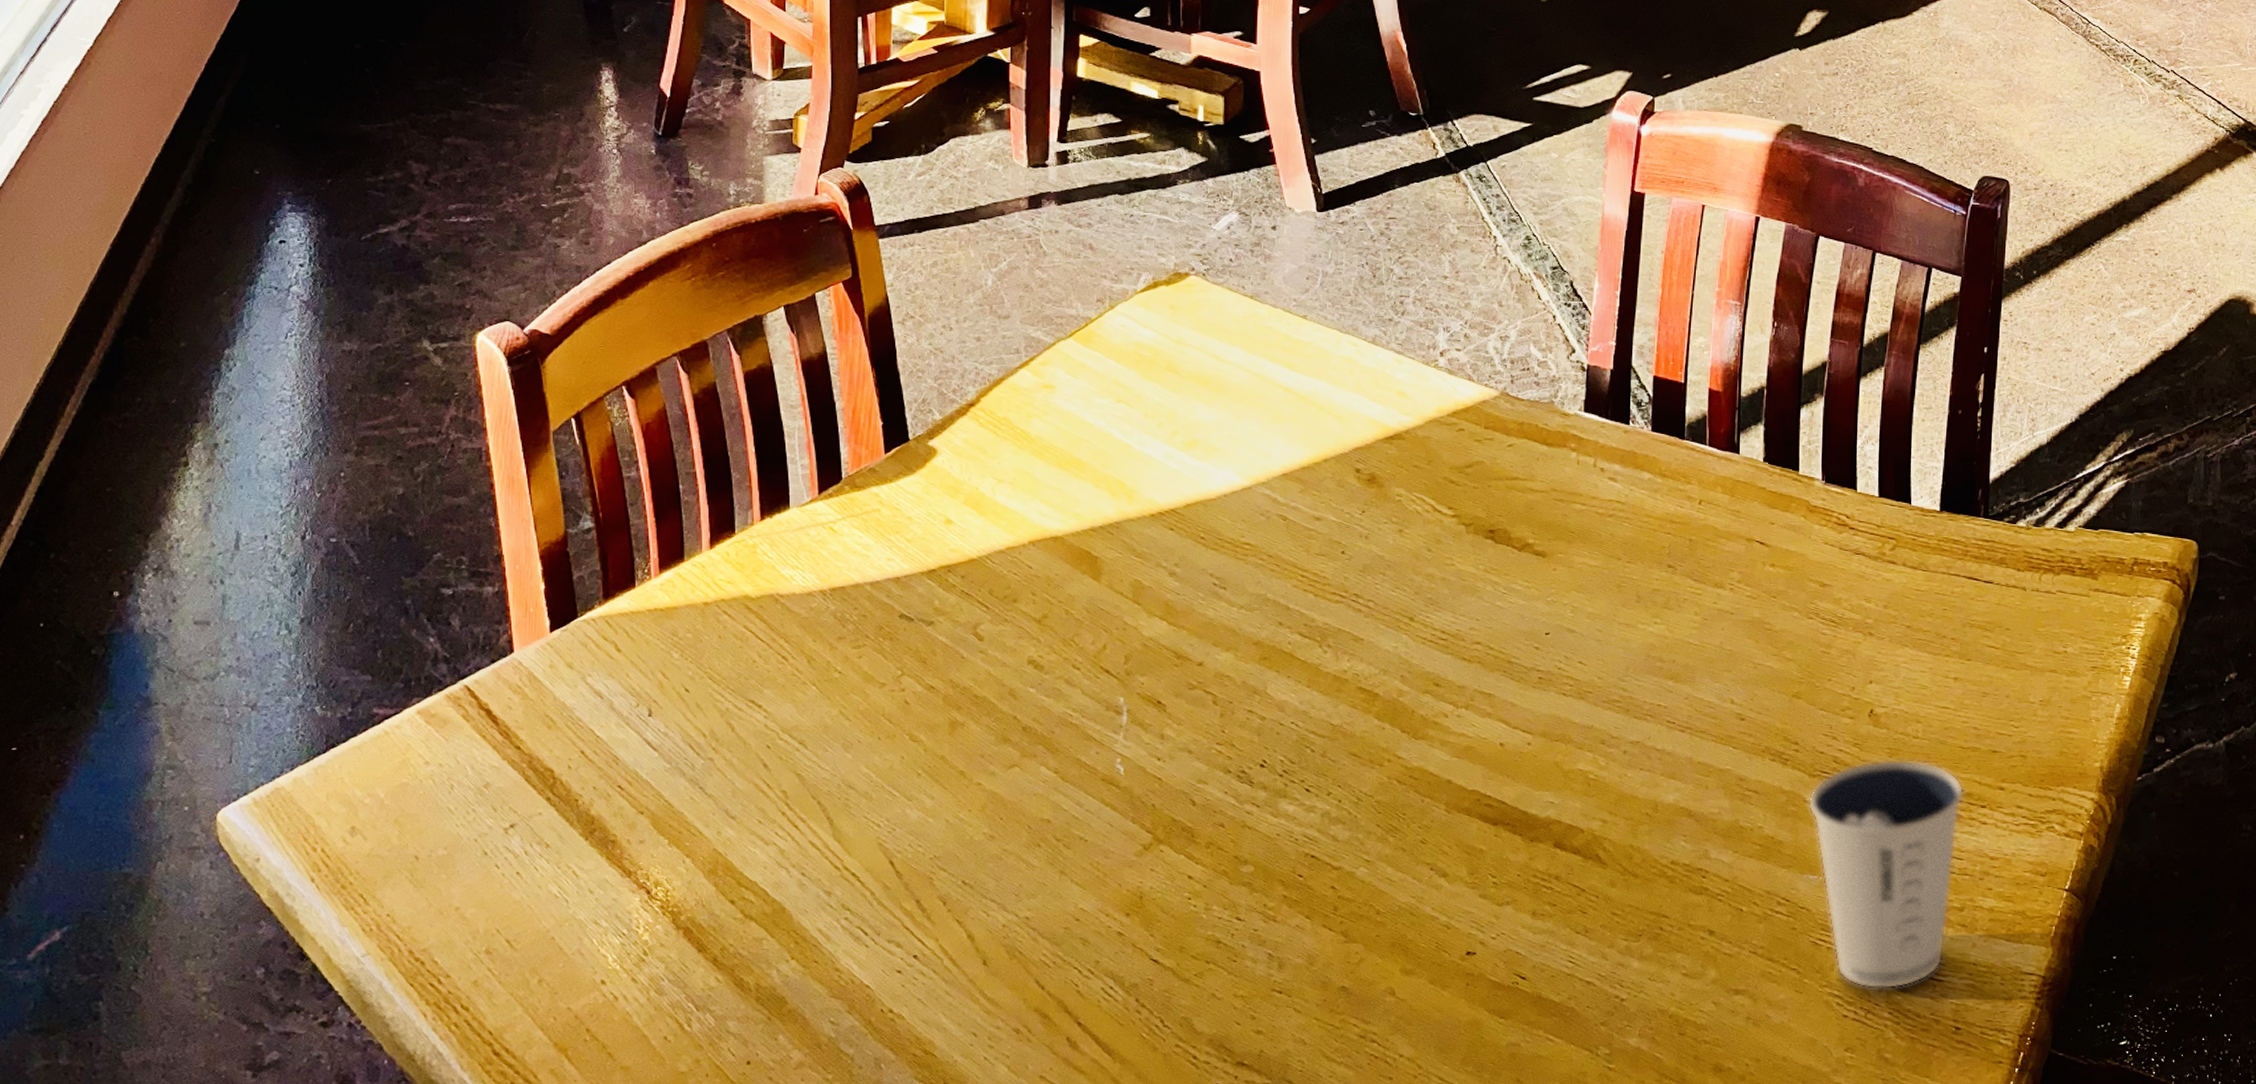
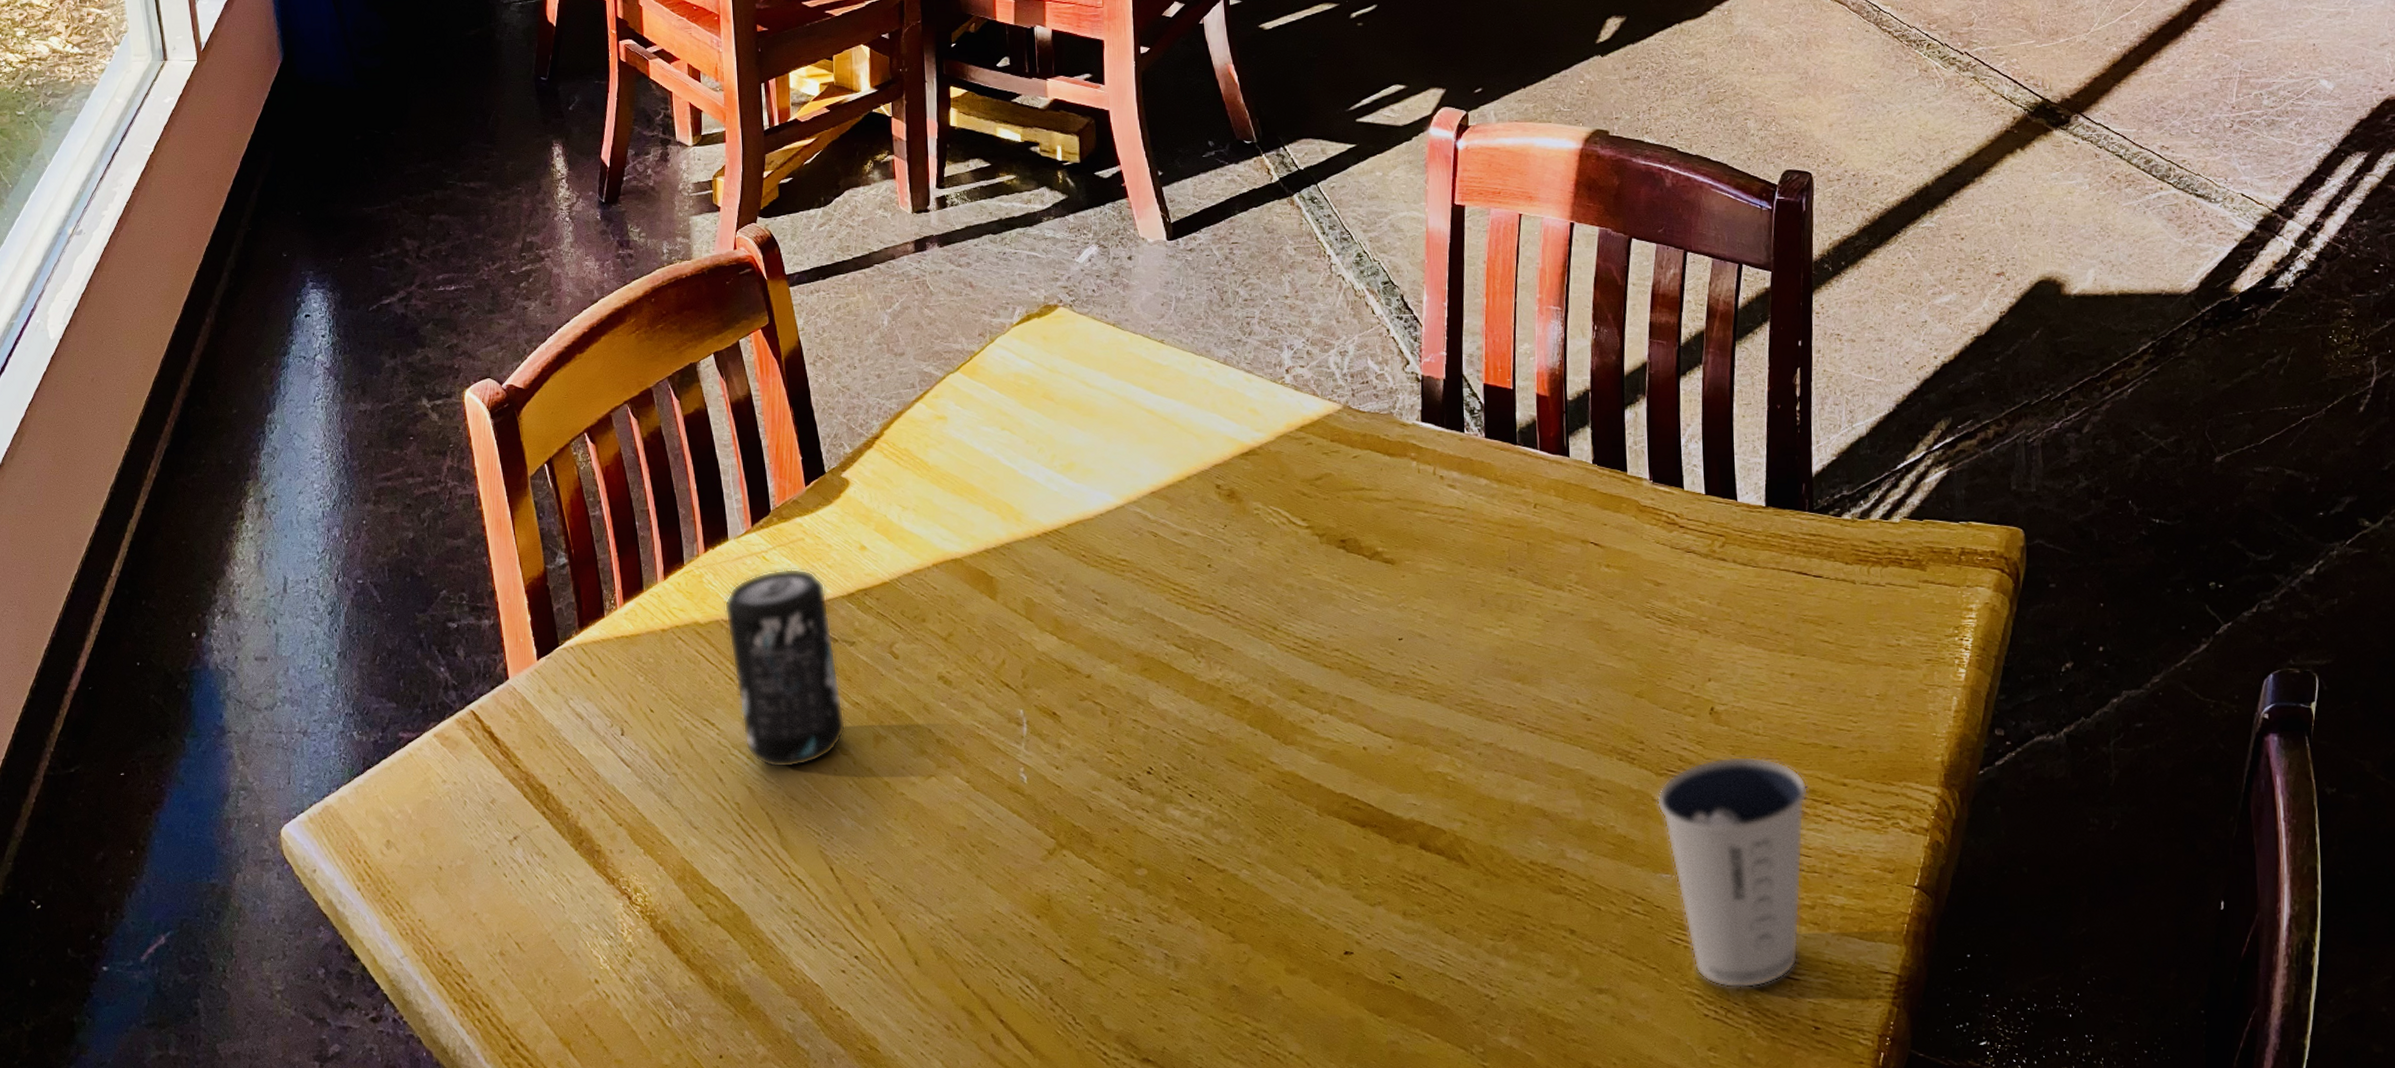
beverage can: none [781,541,917,755] -> present [724,568,846,768]

